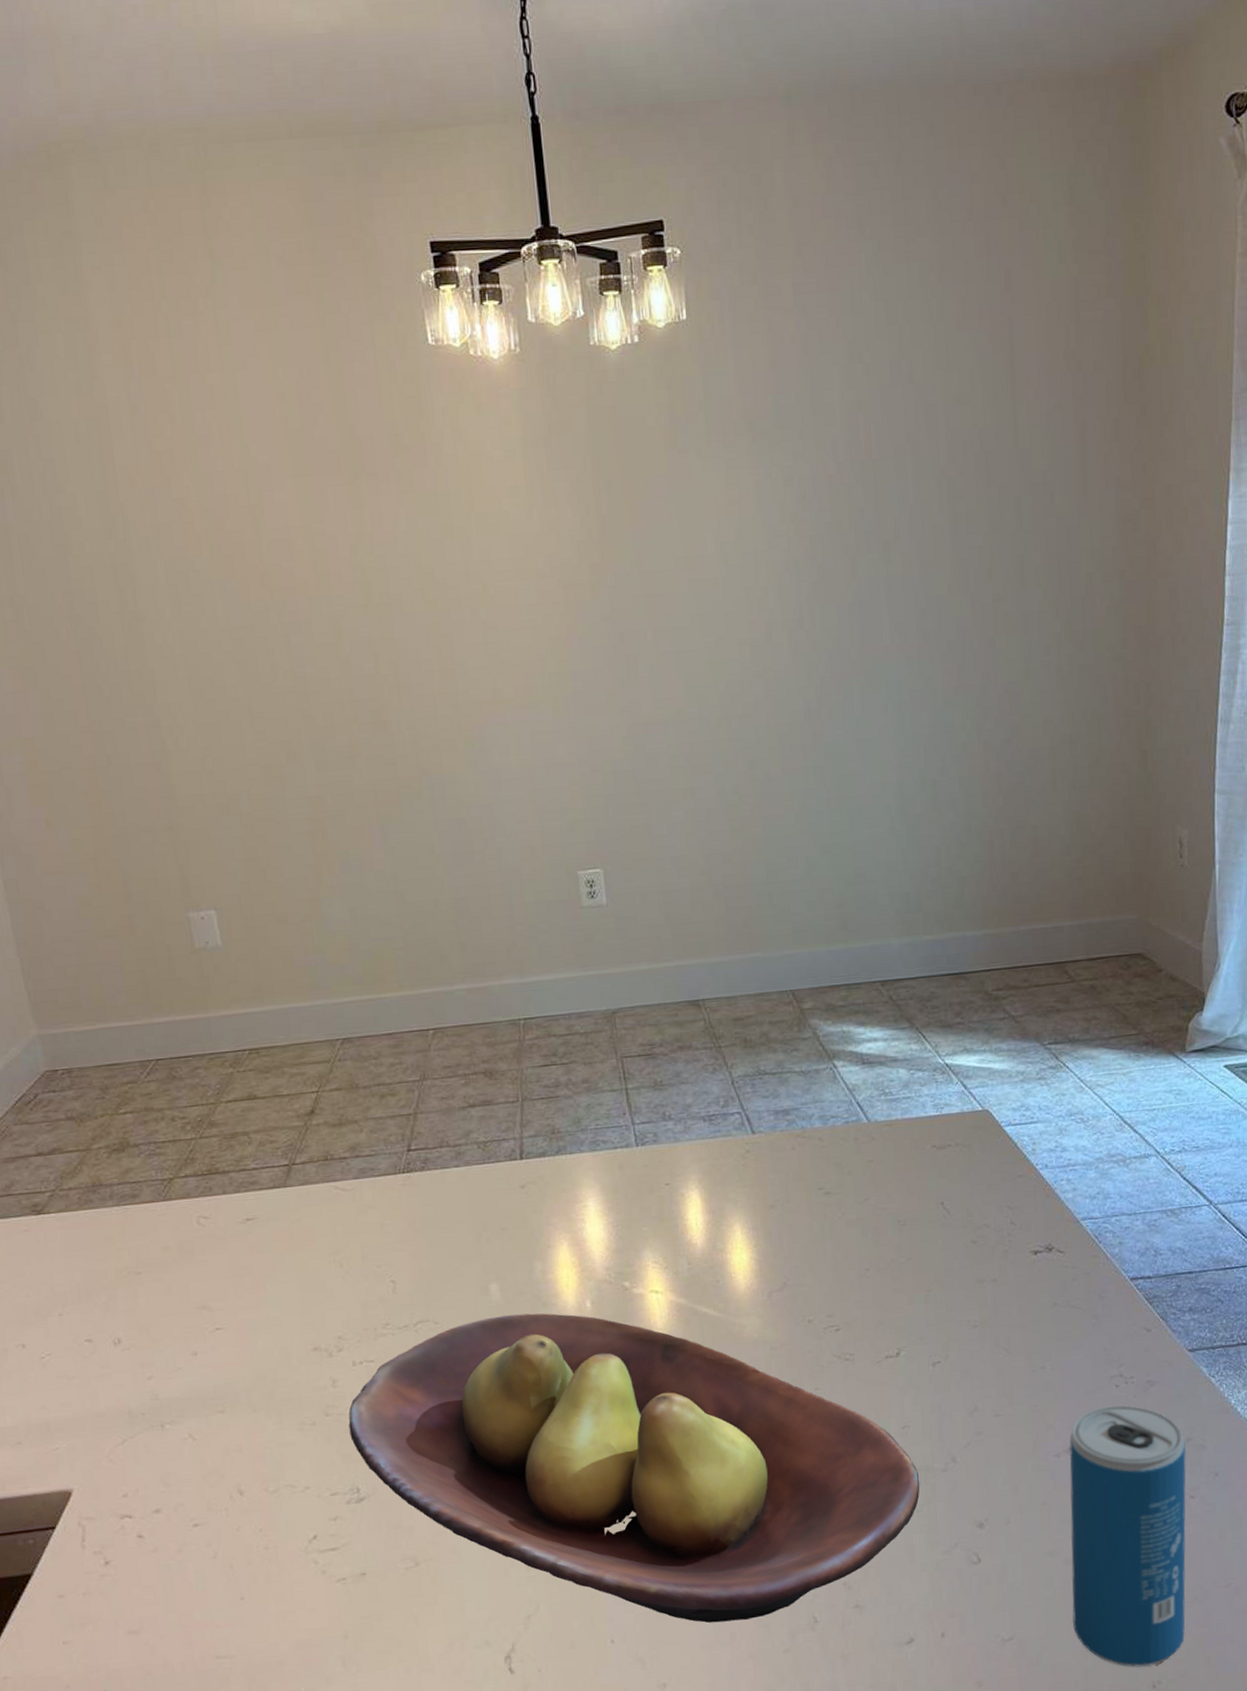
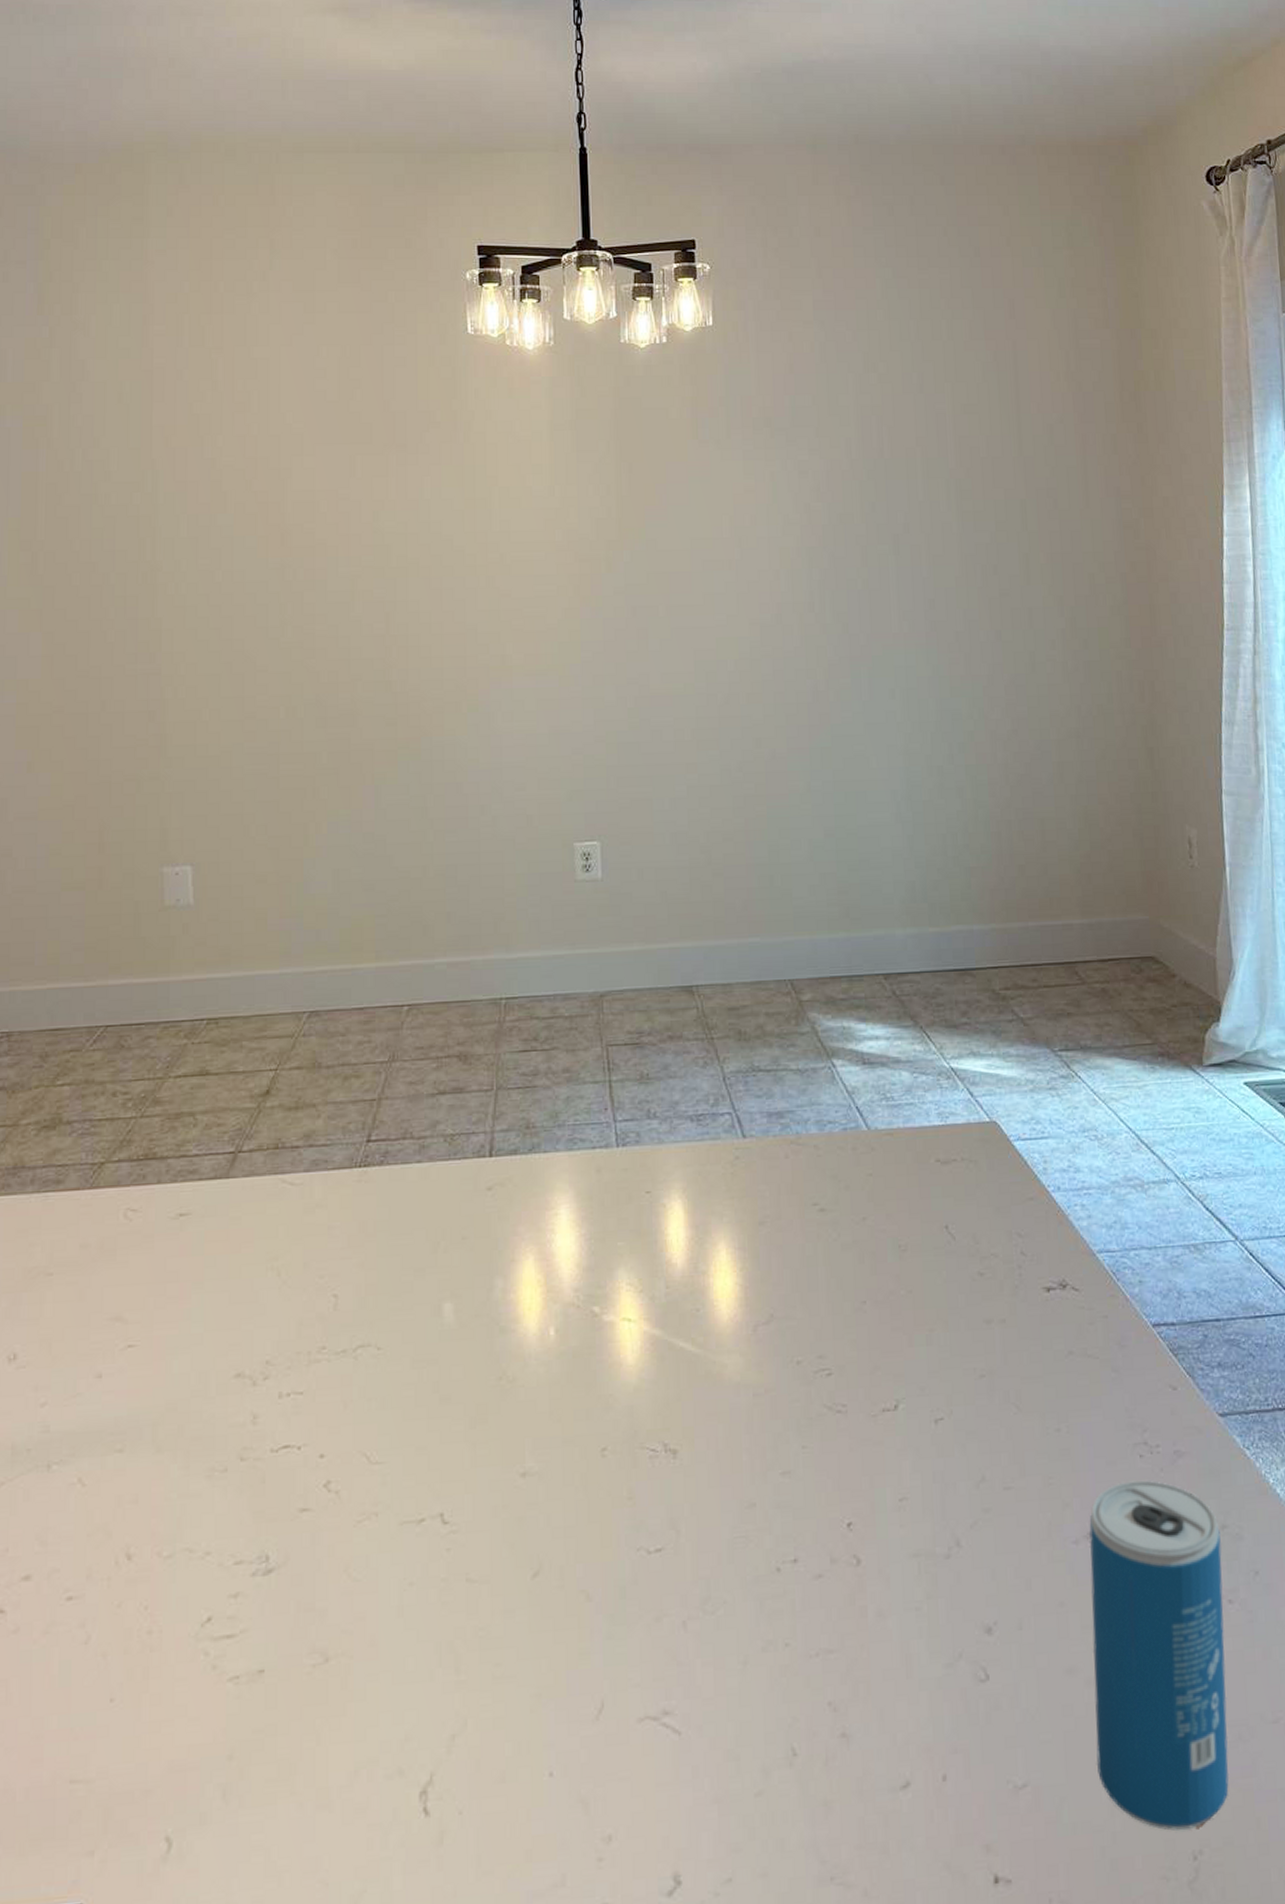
fruit bowl: present [348,1313,920,1624] -> none [265,1340,920,1753]

